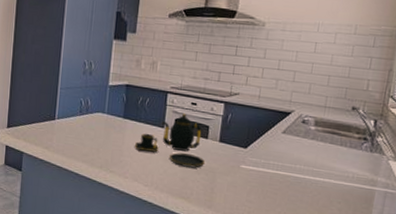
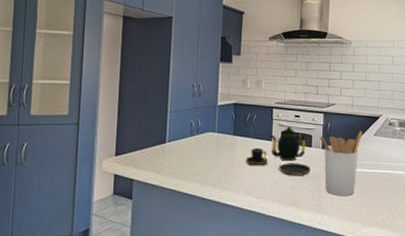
utensil holder: none [216,126,269,196] -> present [319,131,363,196]

